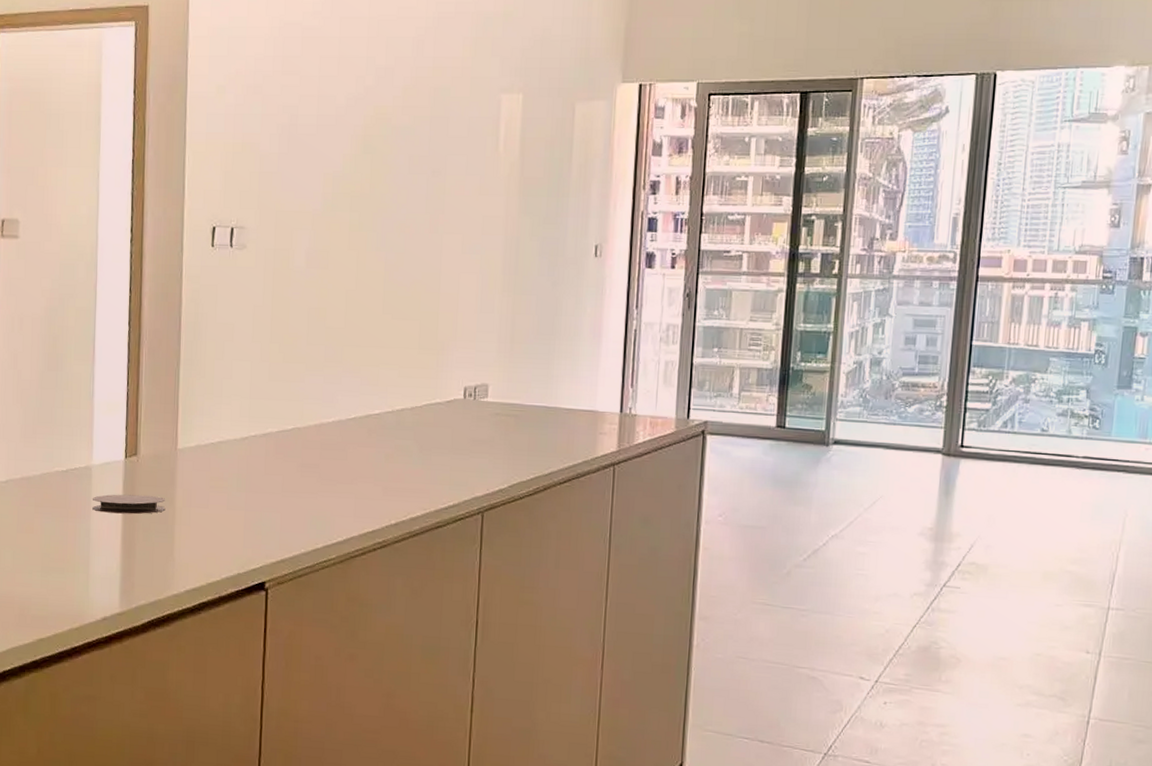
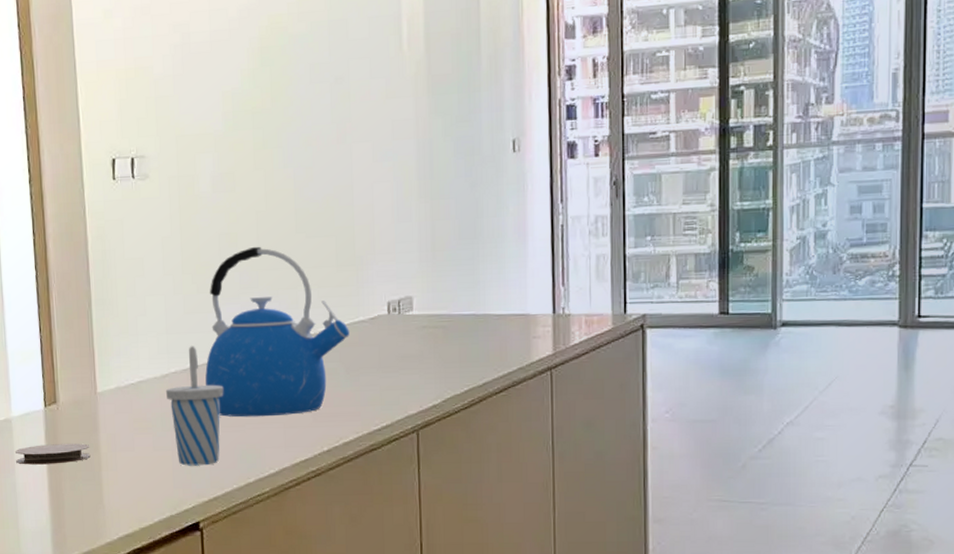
cup: none [244,412,300,528] -> present [165,346,224,466]
kettle: none [283,323,426,487] -> present [205,246,350,417]

